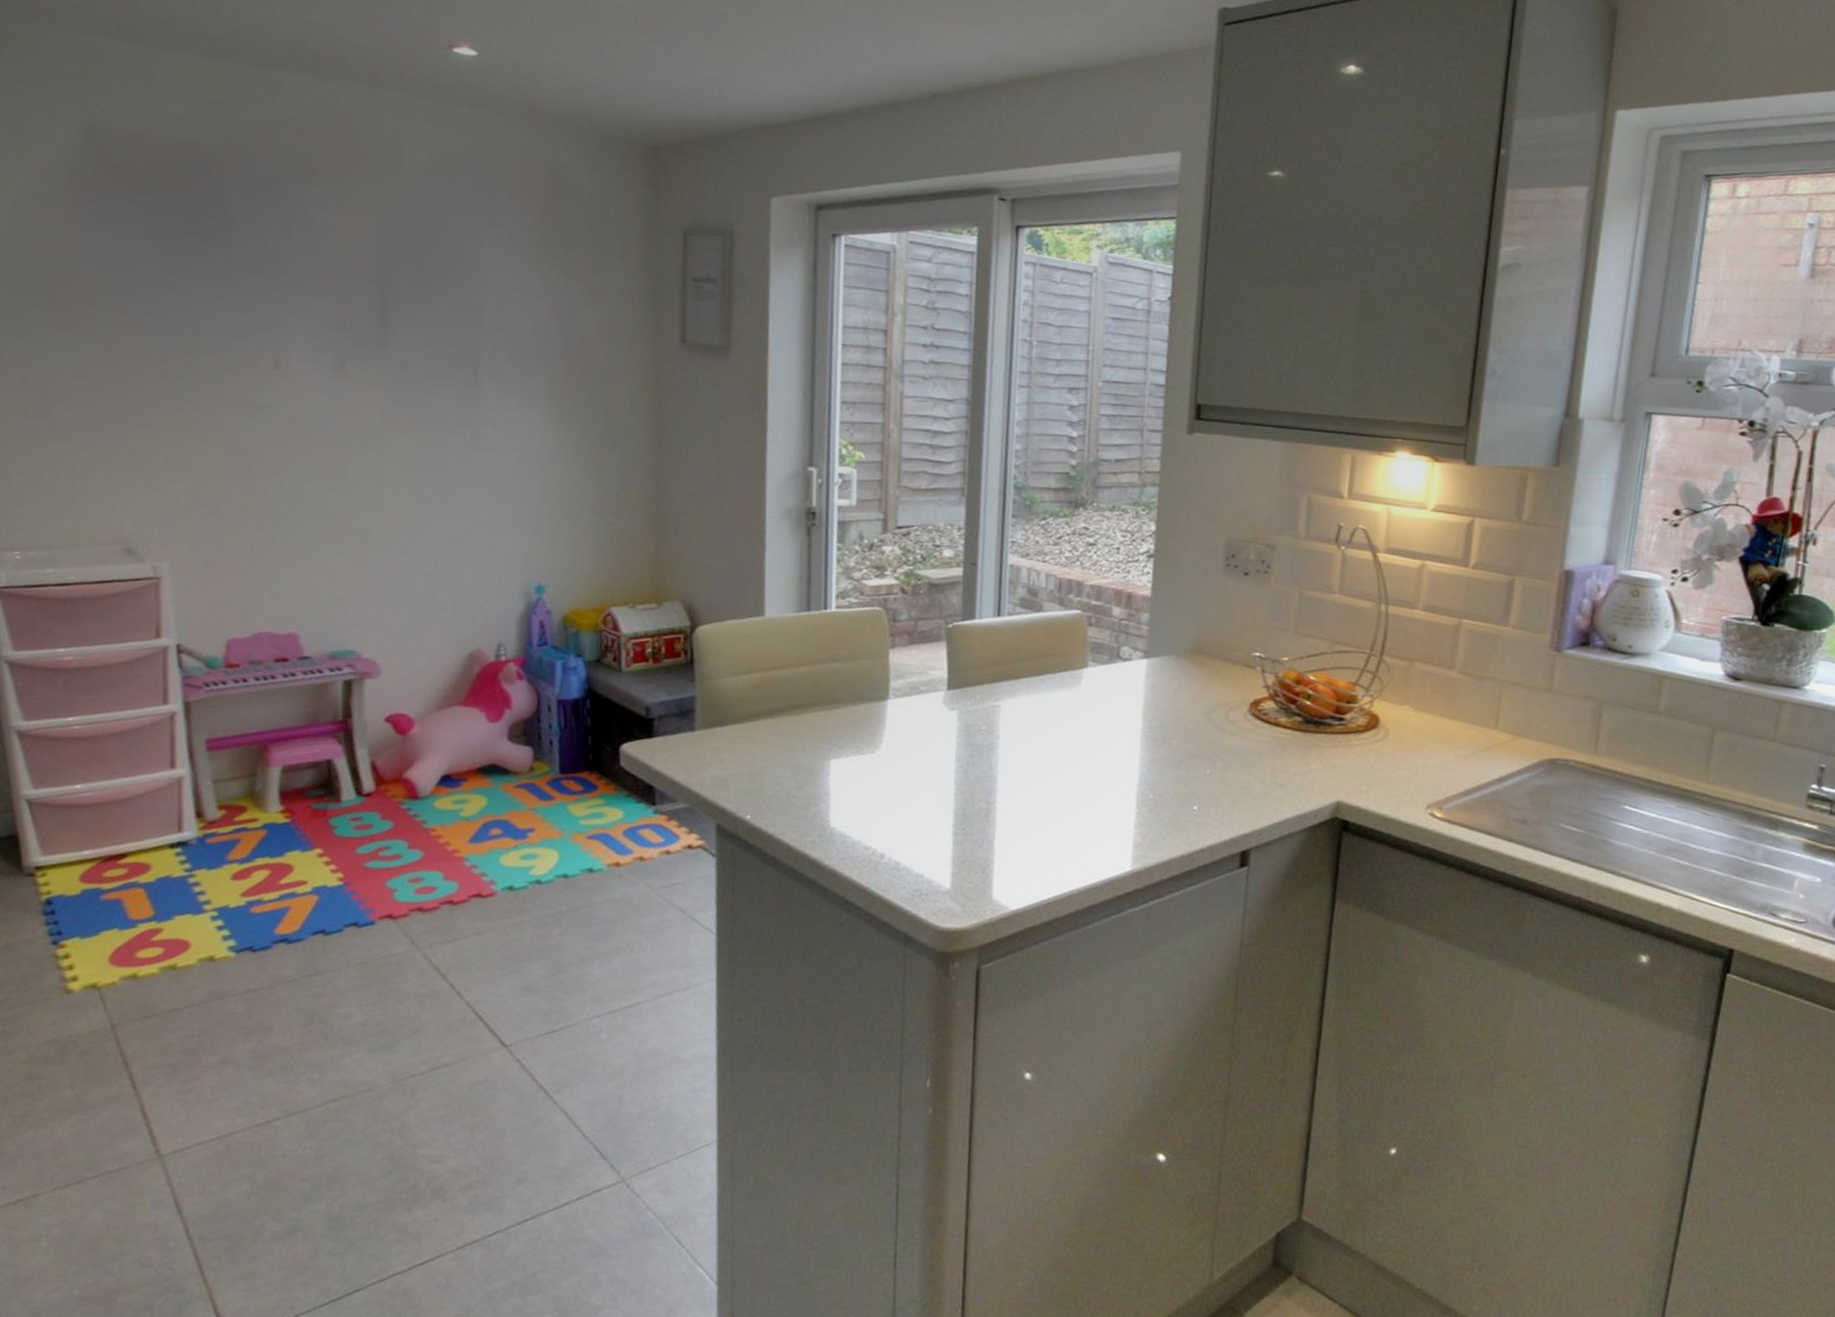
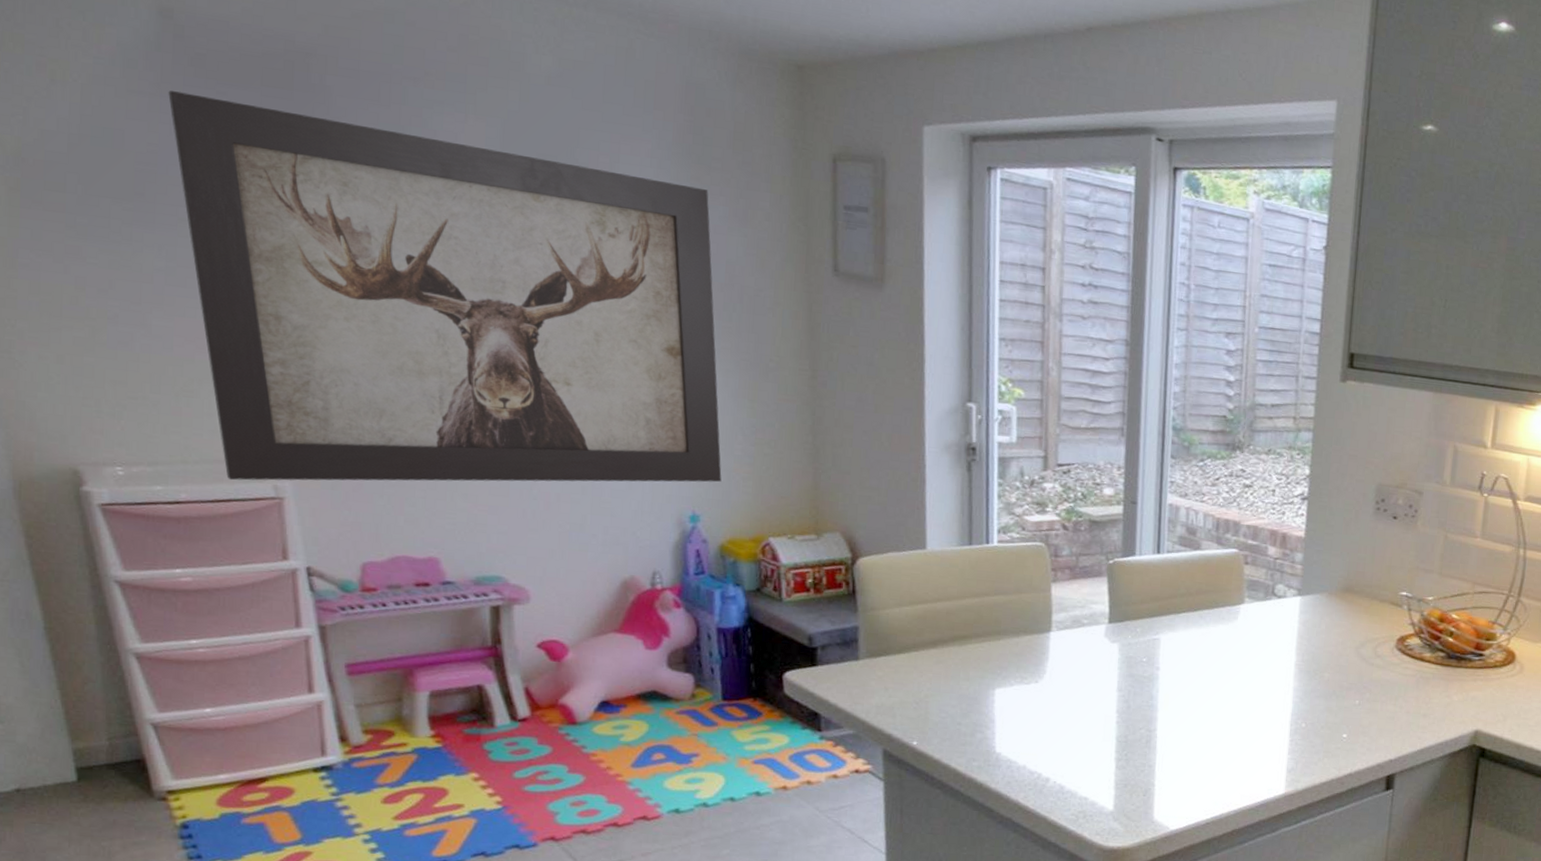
wall art: none [86,201,568,562] -> present [168,90,722,483]

